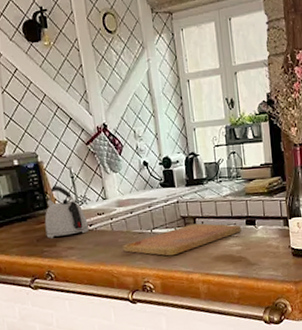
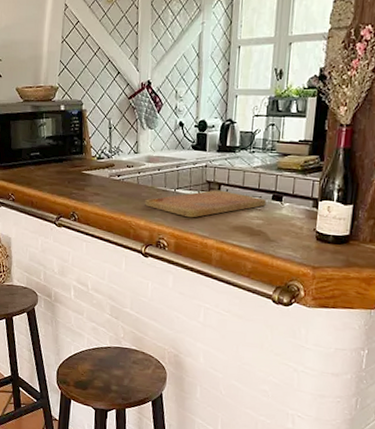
kettle: present [44,186,89,238] -> none [77,134,117,182]

